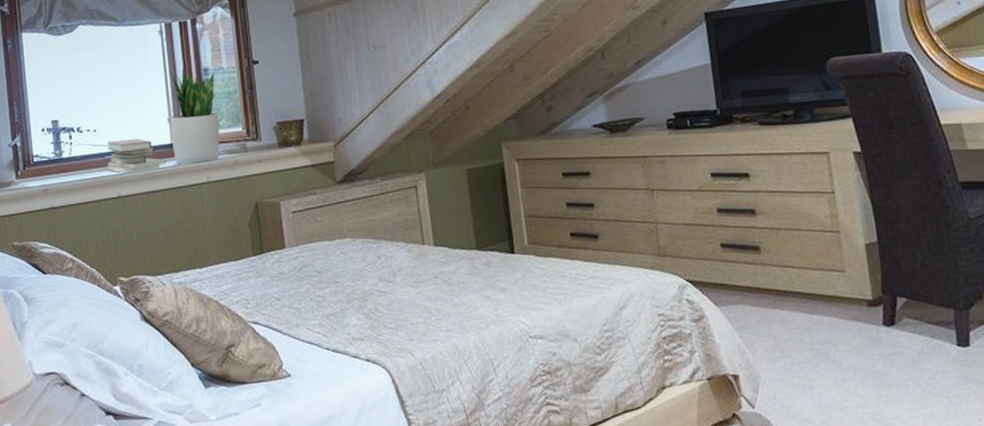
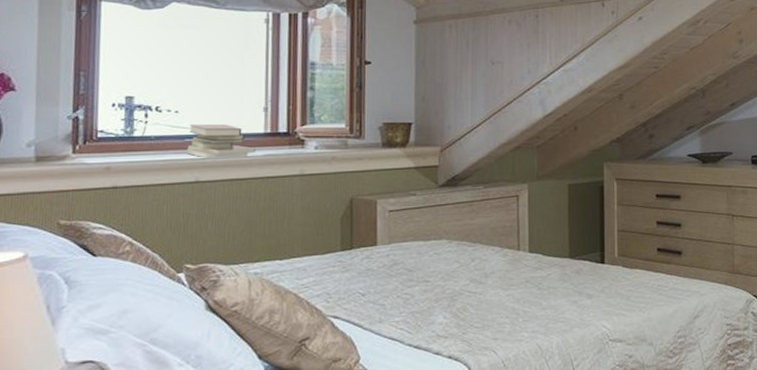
planter: present [170,68,220,164] -> none [265,59,325,156]

